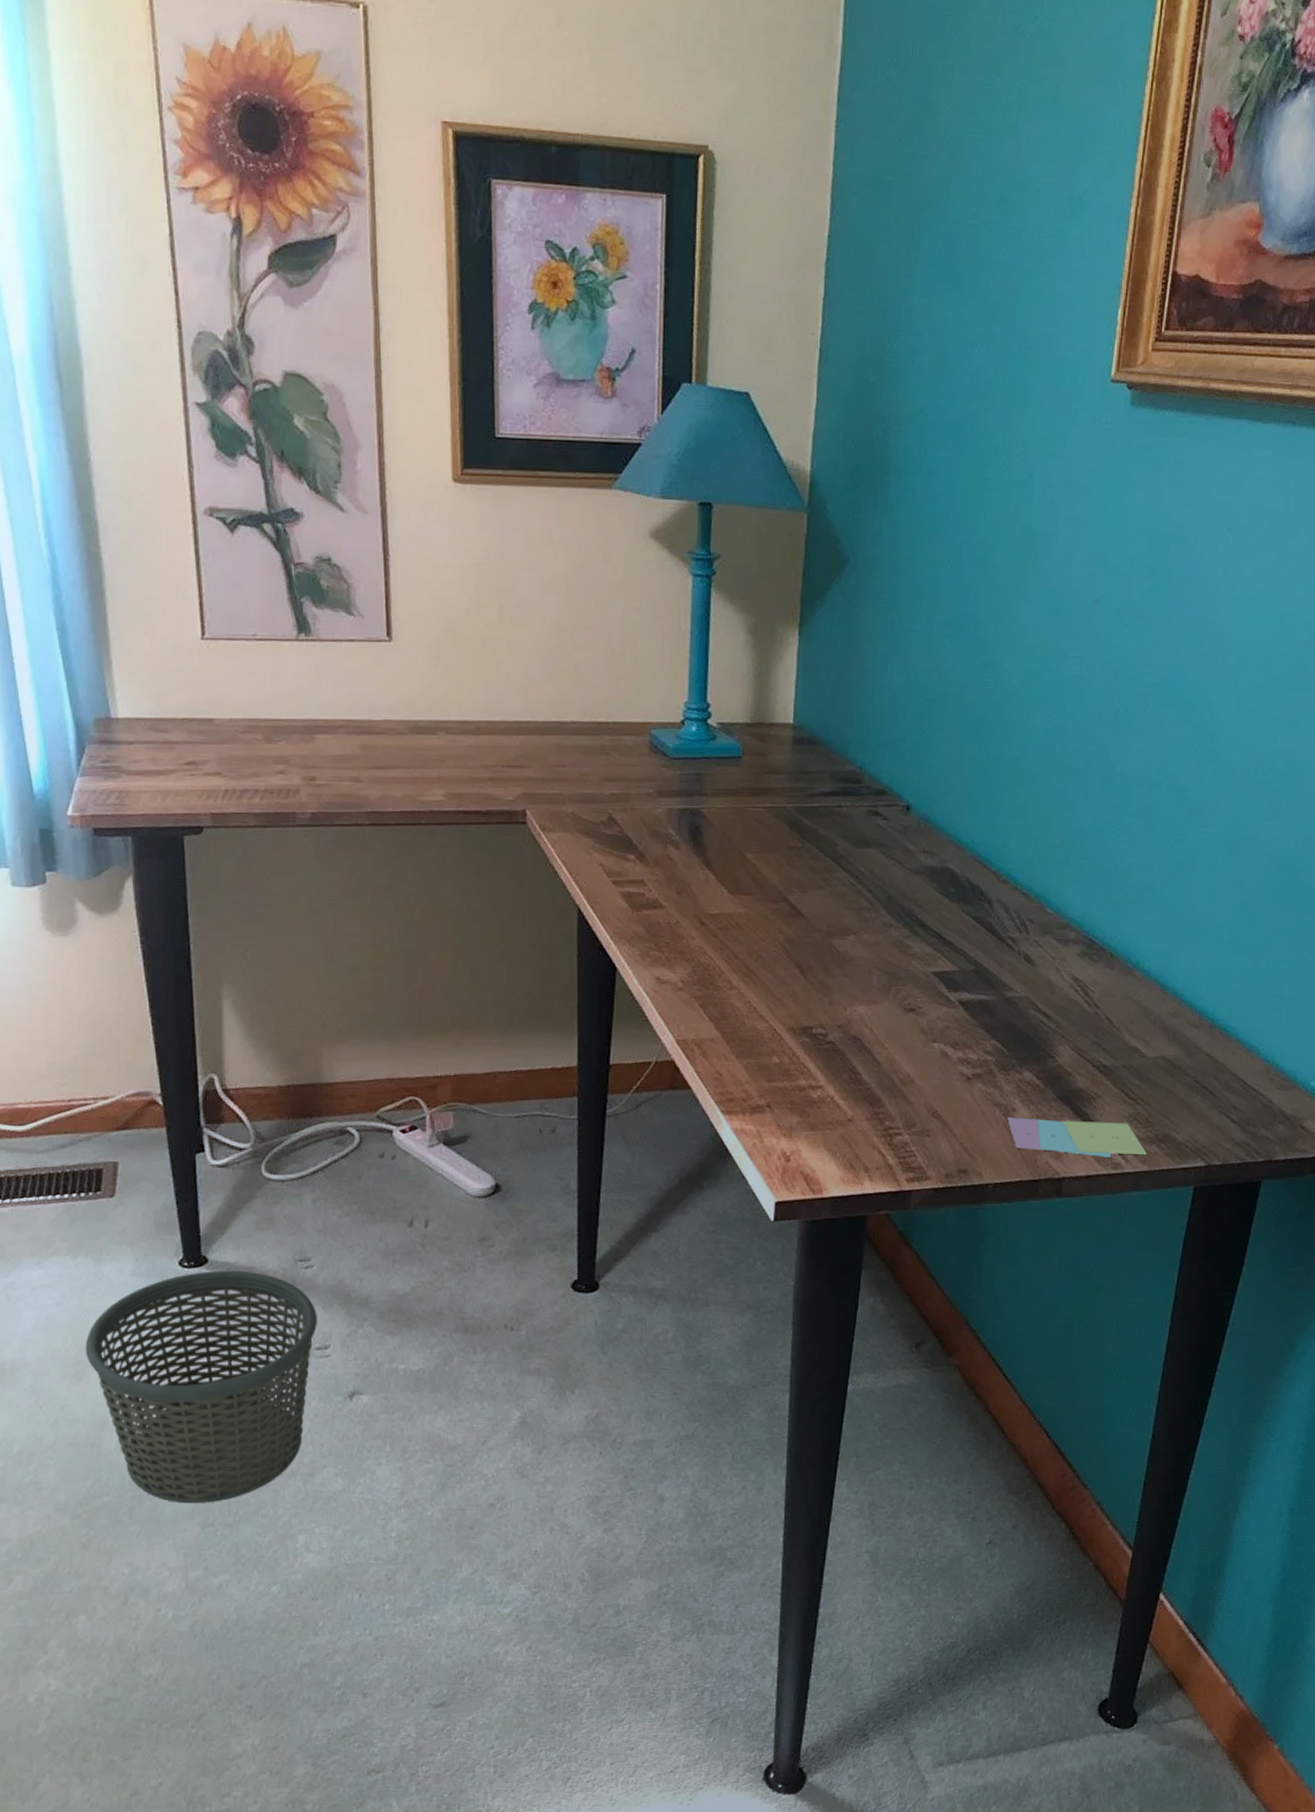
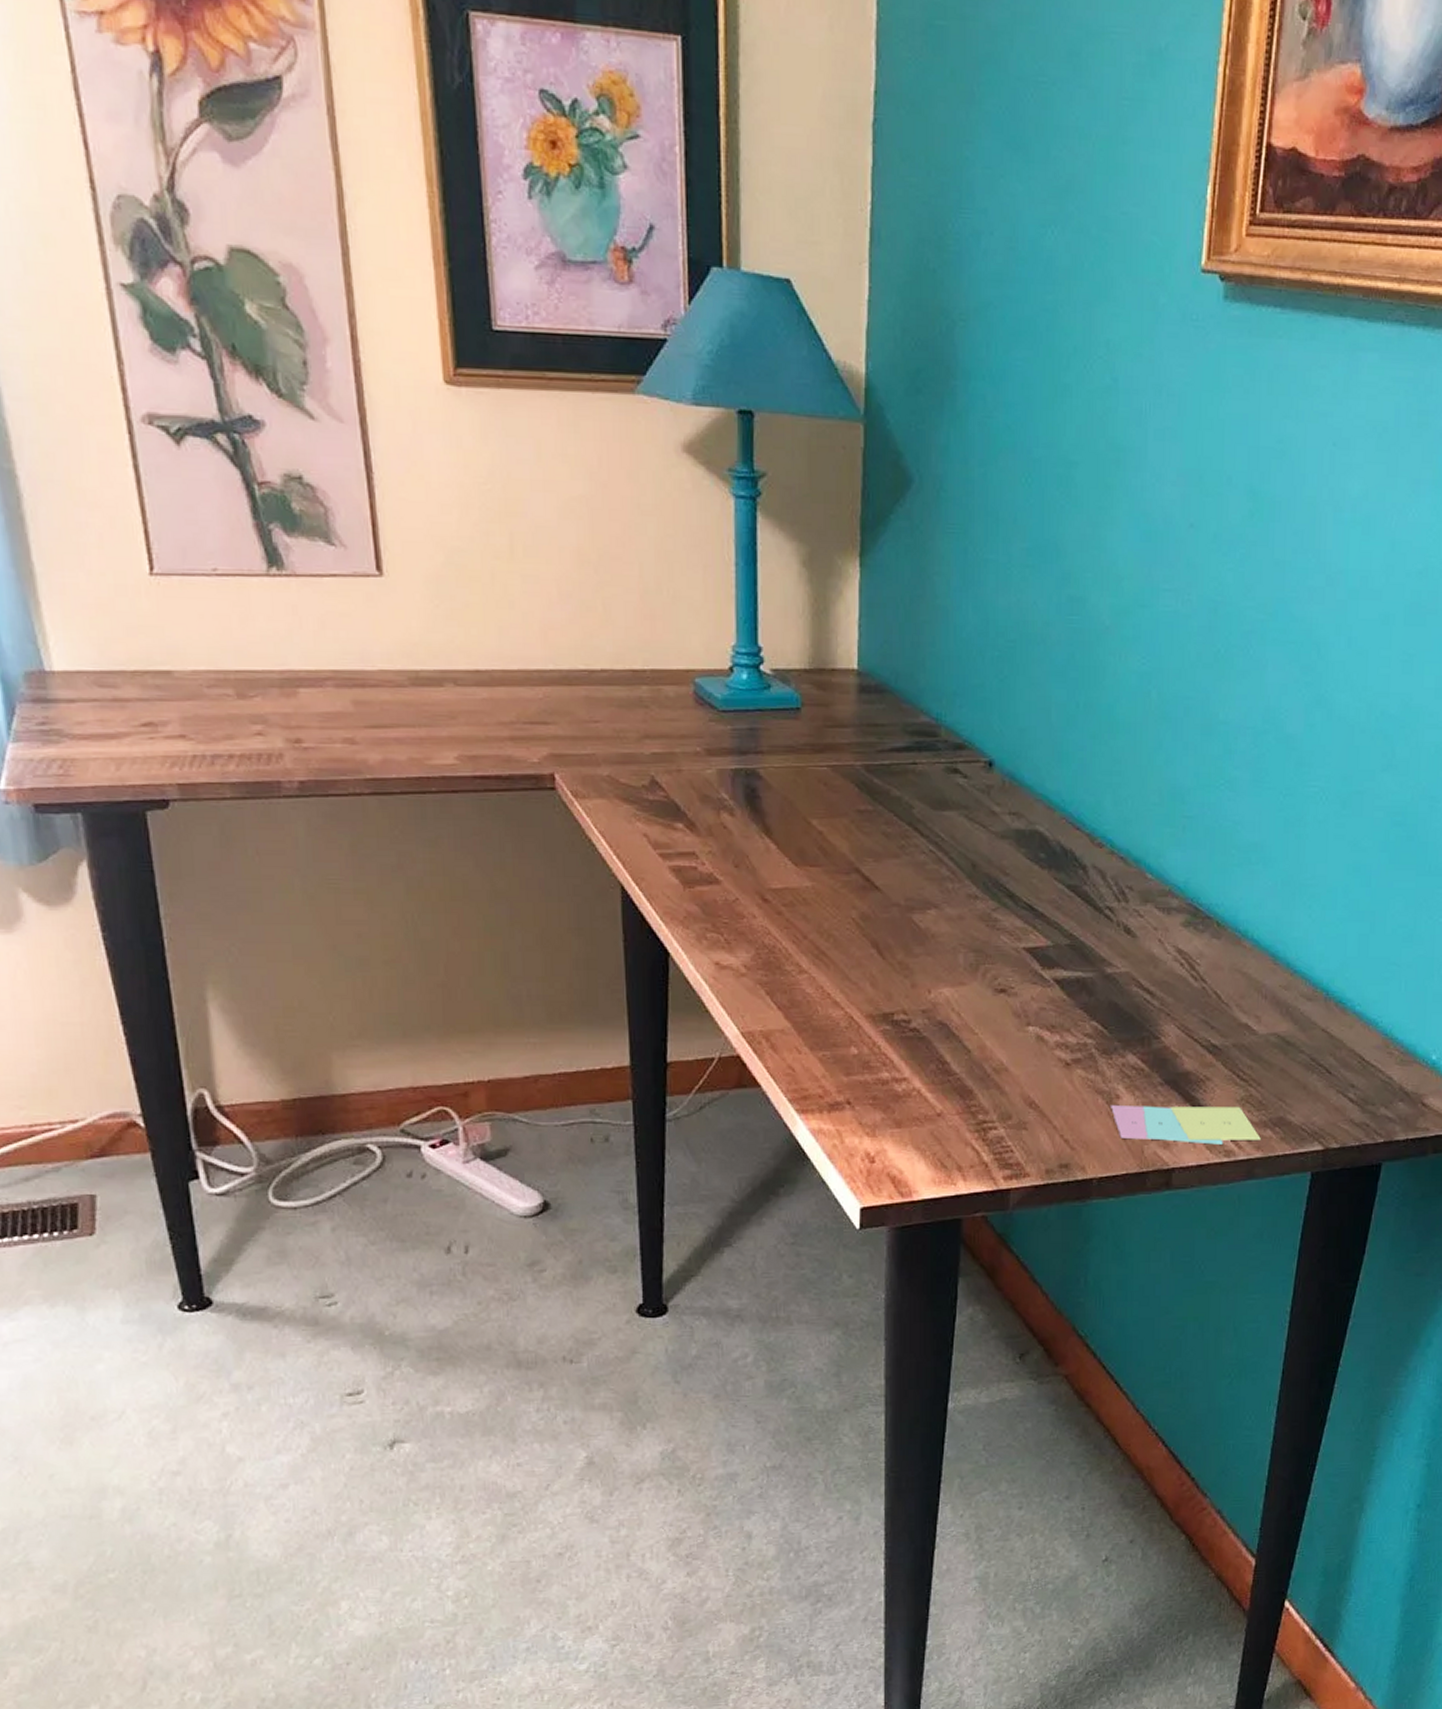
basket: present [85,1270,317,1504] -> none [73,1311,347,1575]

